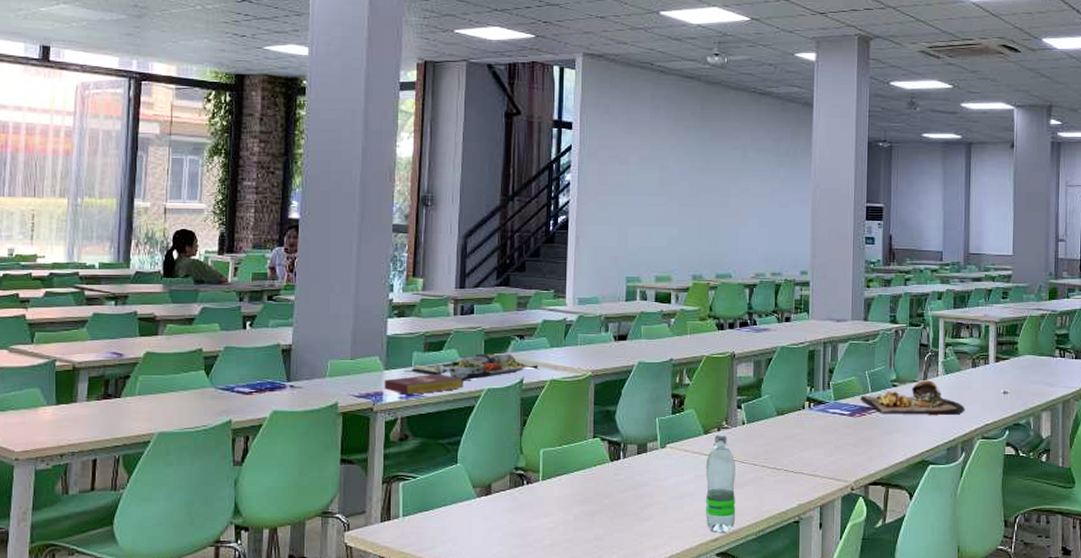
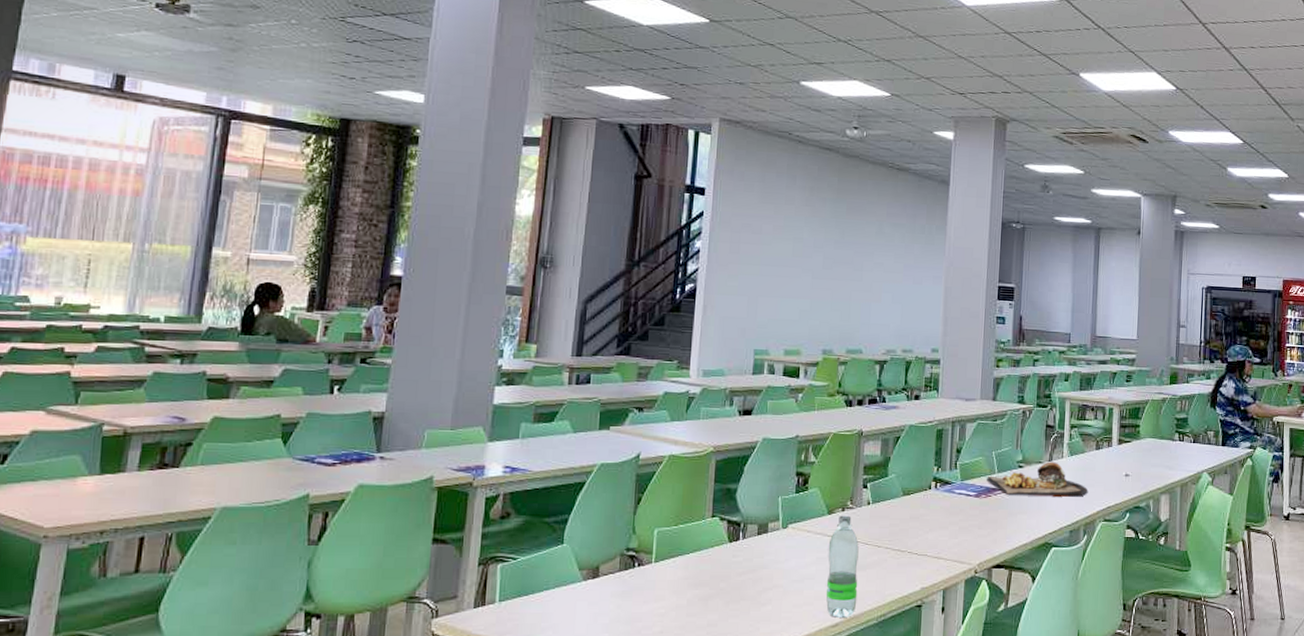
book: present [384,373,463,395] -> none [486,446,575,469]
food tray: present [404,353,540,381] -> none [510,426,658,455]

